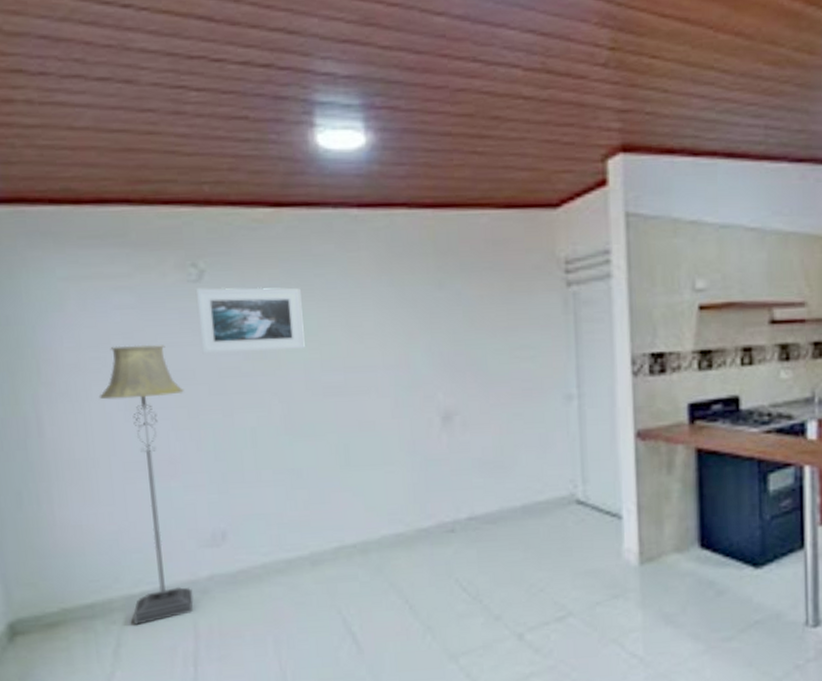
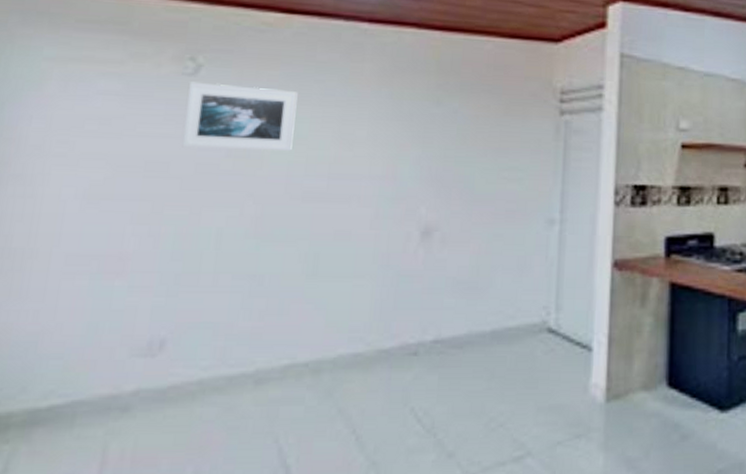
floor lamp: present [98,344,194,625] -> none [31,131,153,446]

